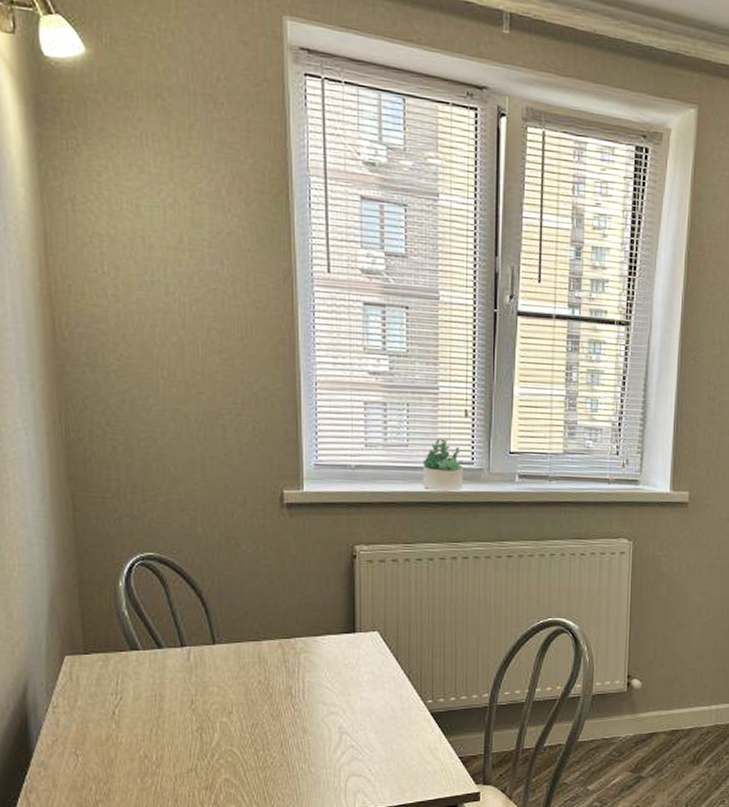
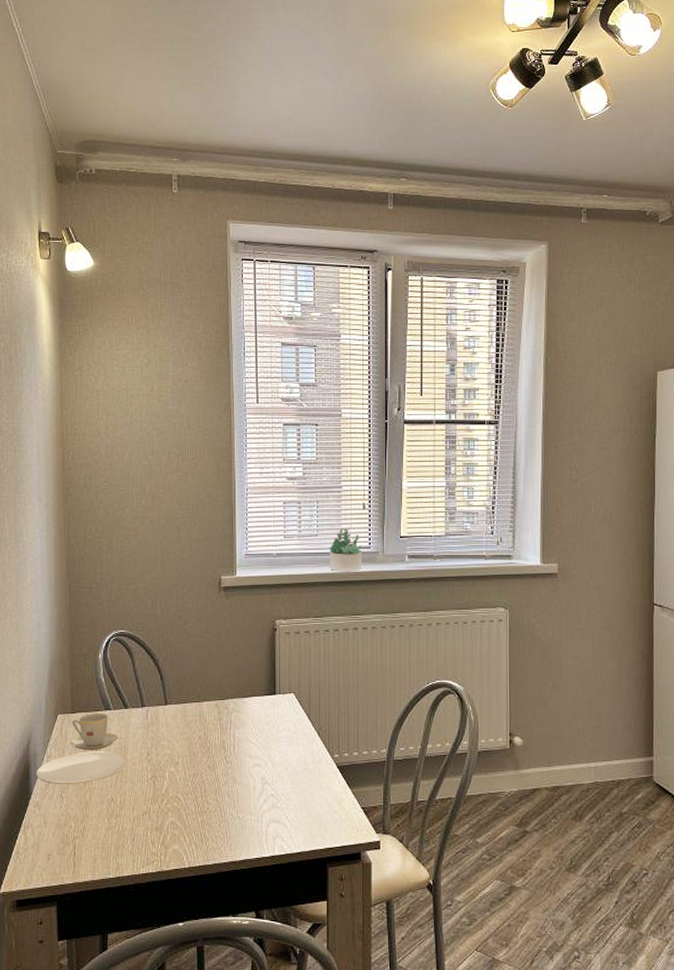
plate: none [38,700,163,741] -> present [36,751,126,785]
teacup: none [84,653,151,698] -> present [70,713,118,750]

